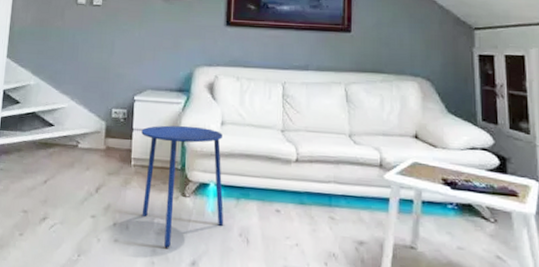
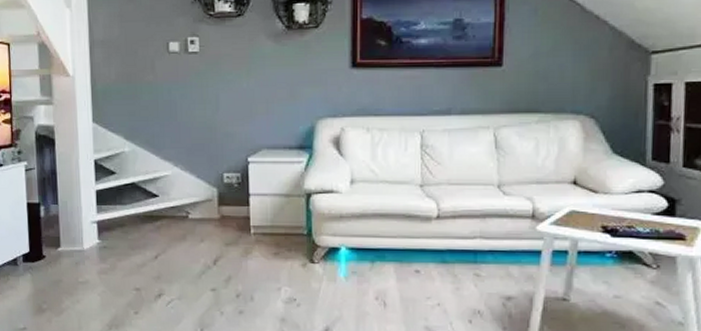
side table: present [141,125,224,248] -> none [259,188,358,316]

